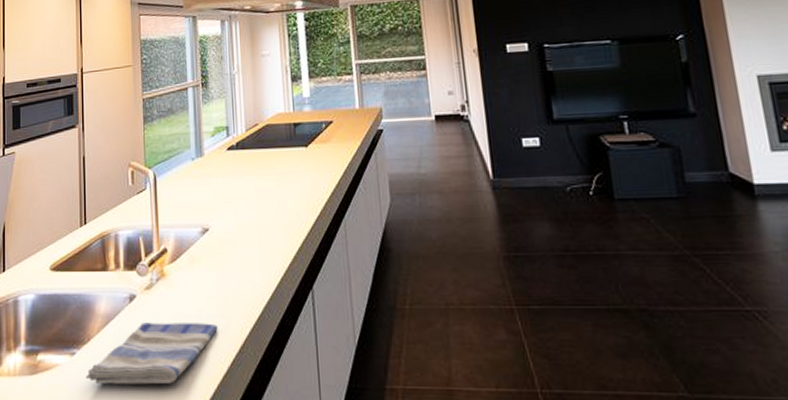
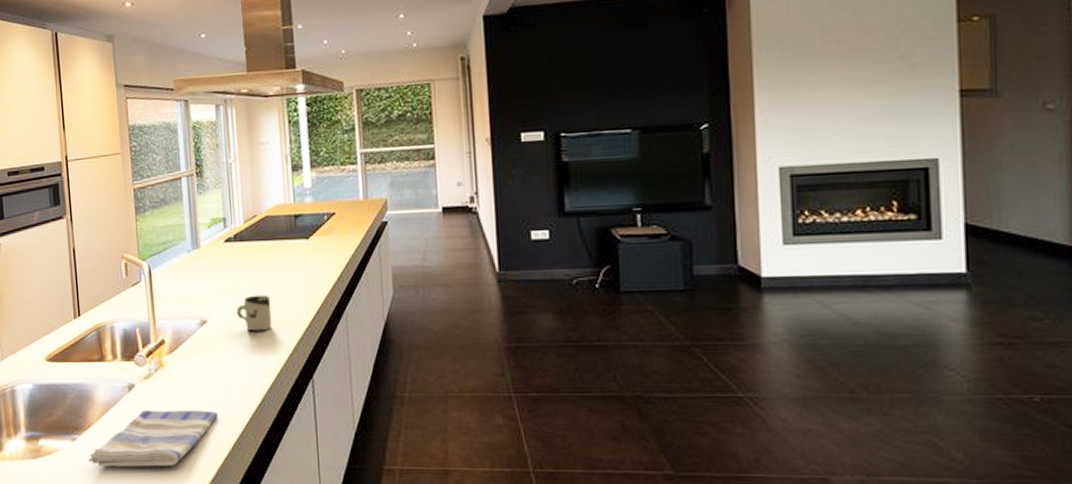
cup: none [237,202,273,240] -> present [236,294,272,331]

